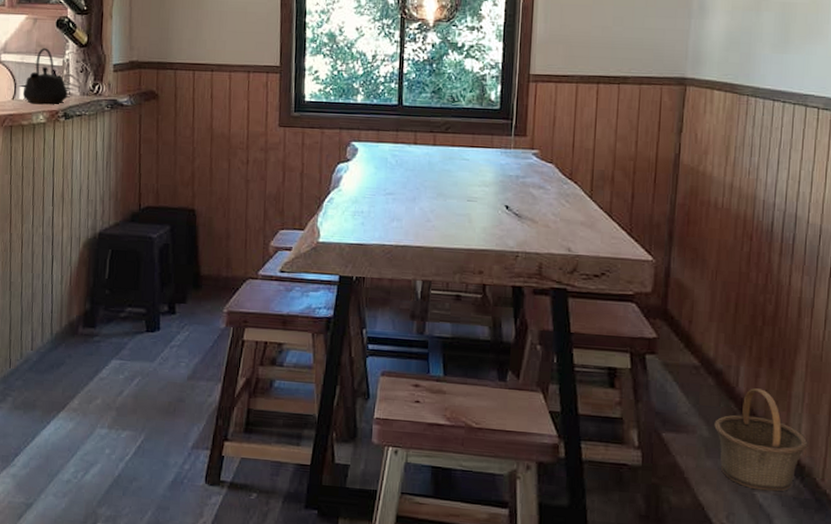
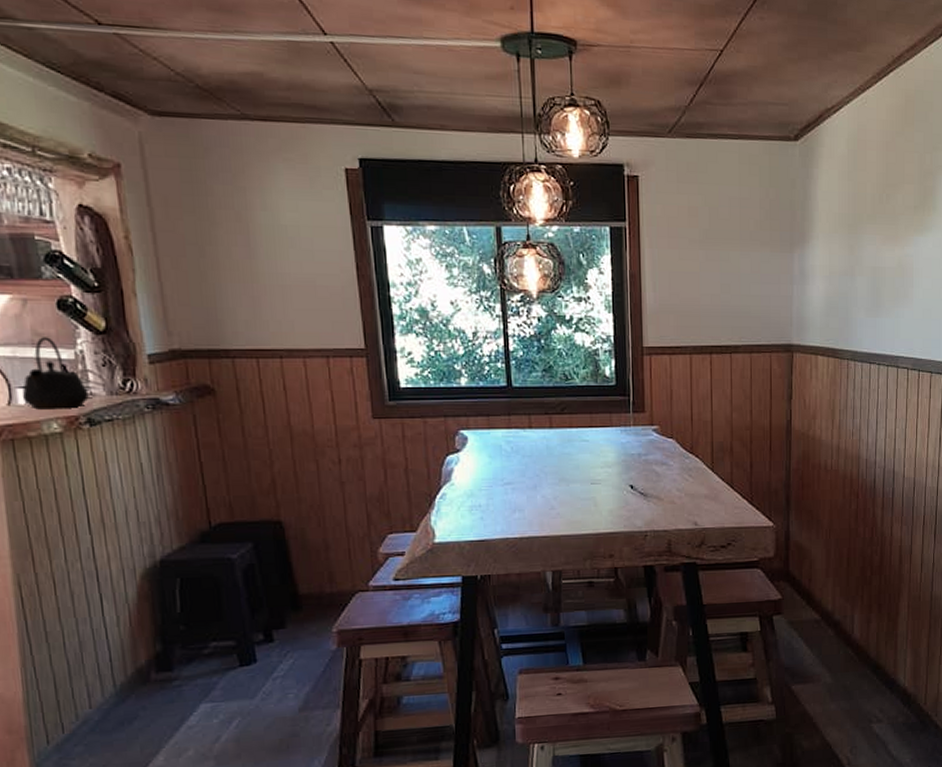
basket: present [714,388,808,492] -> none [836,633,913,723]

